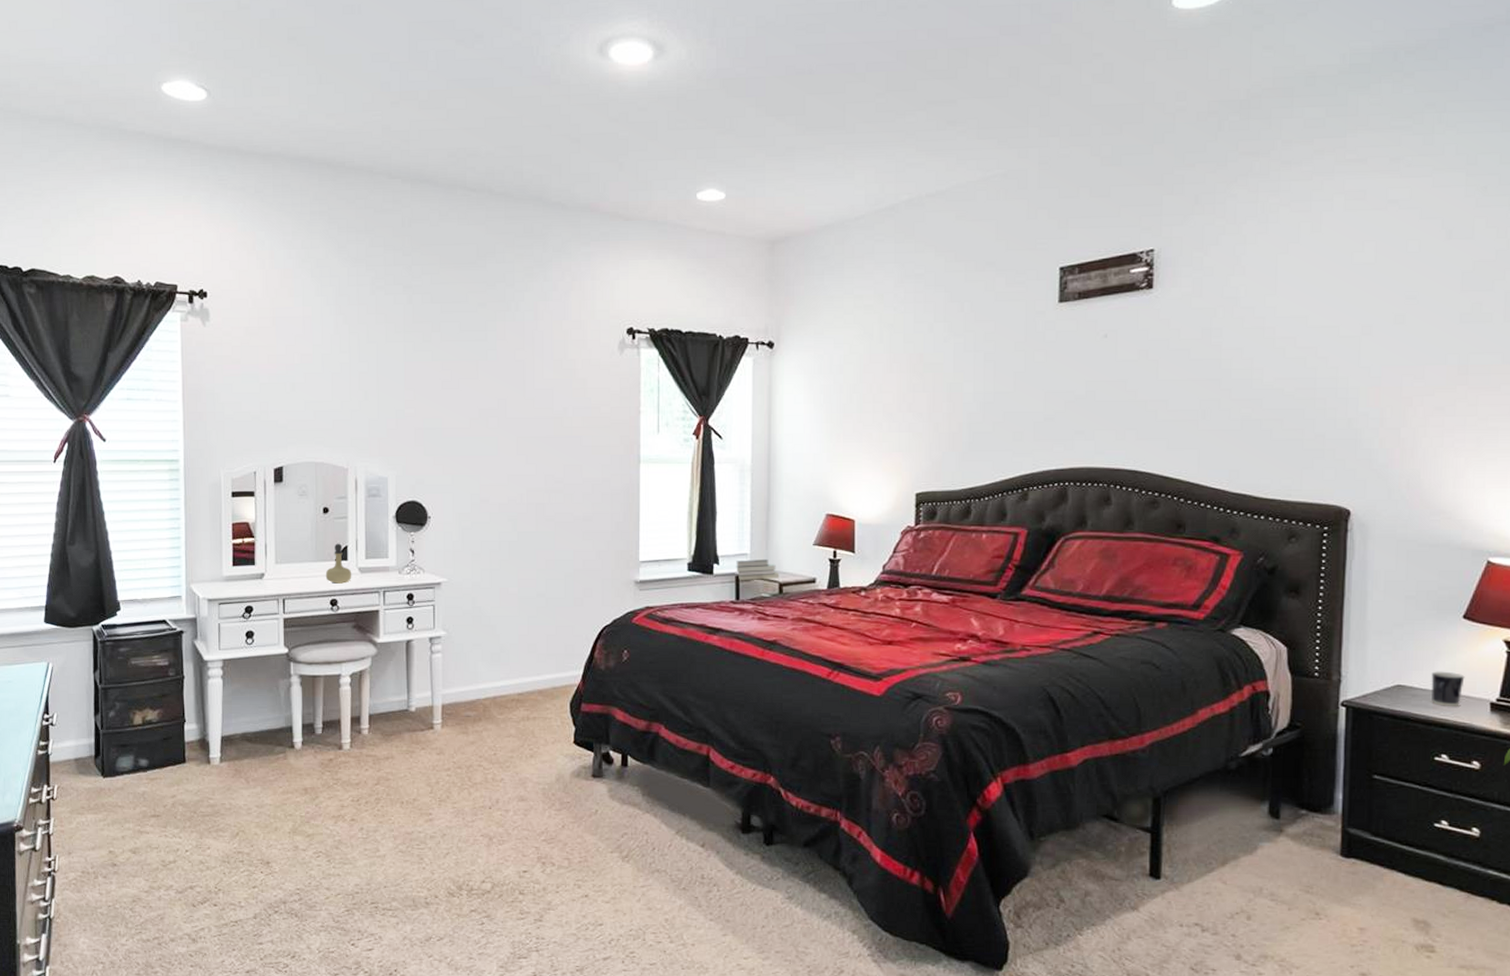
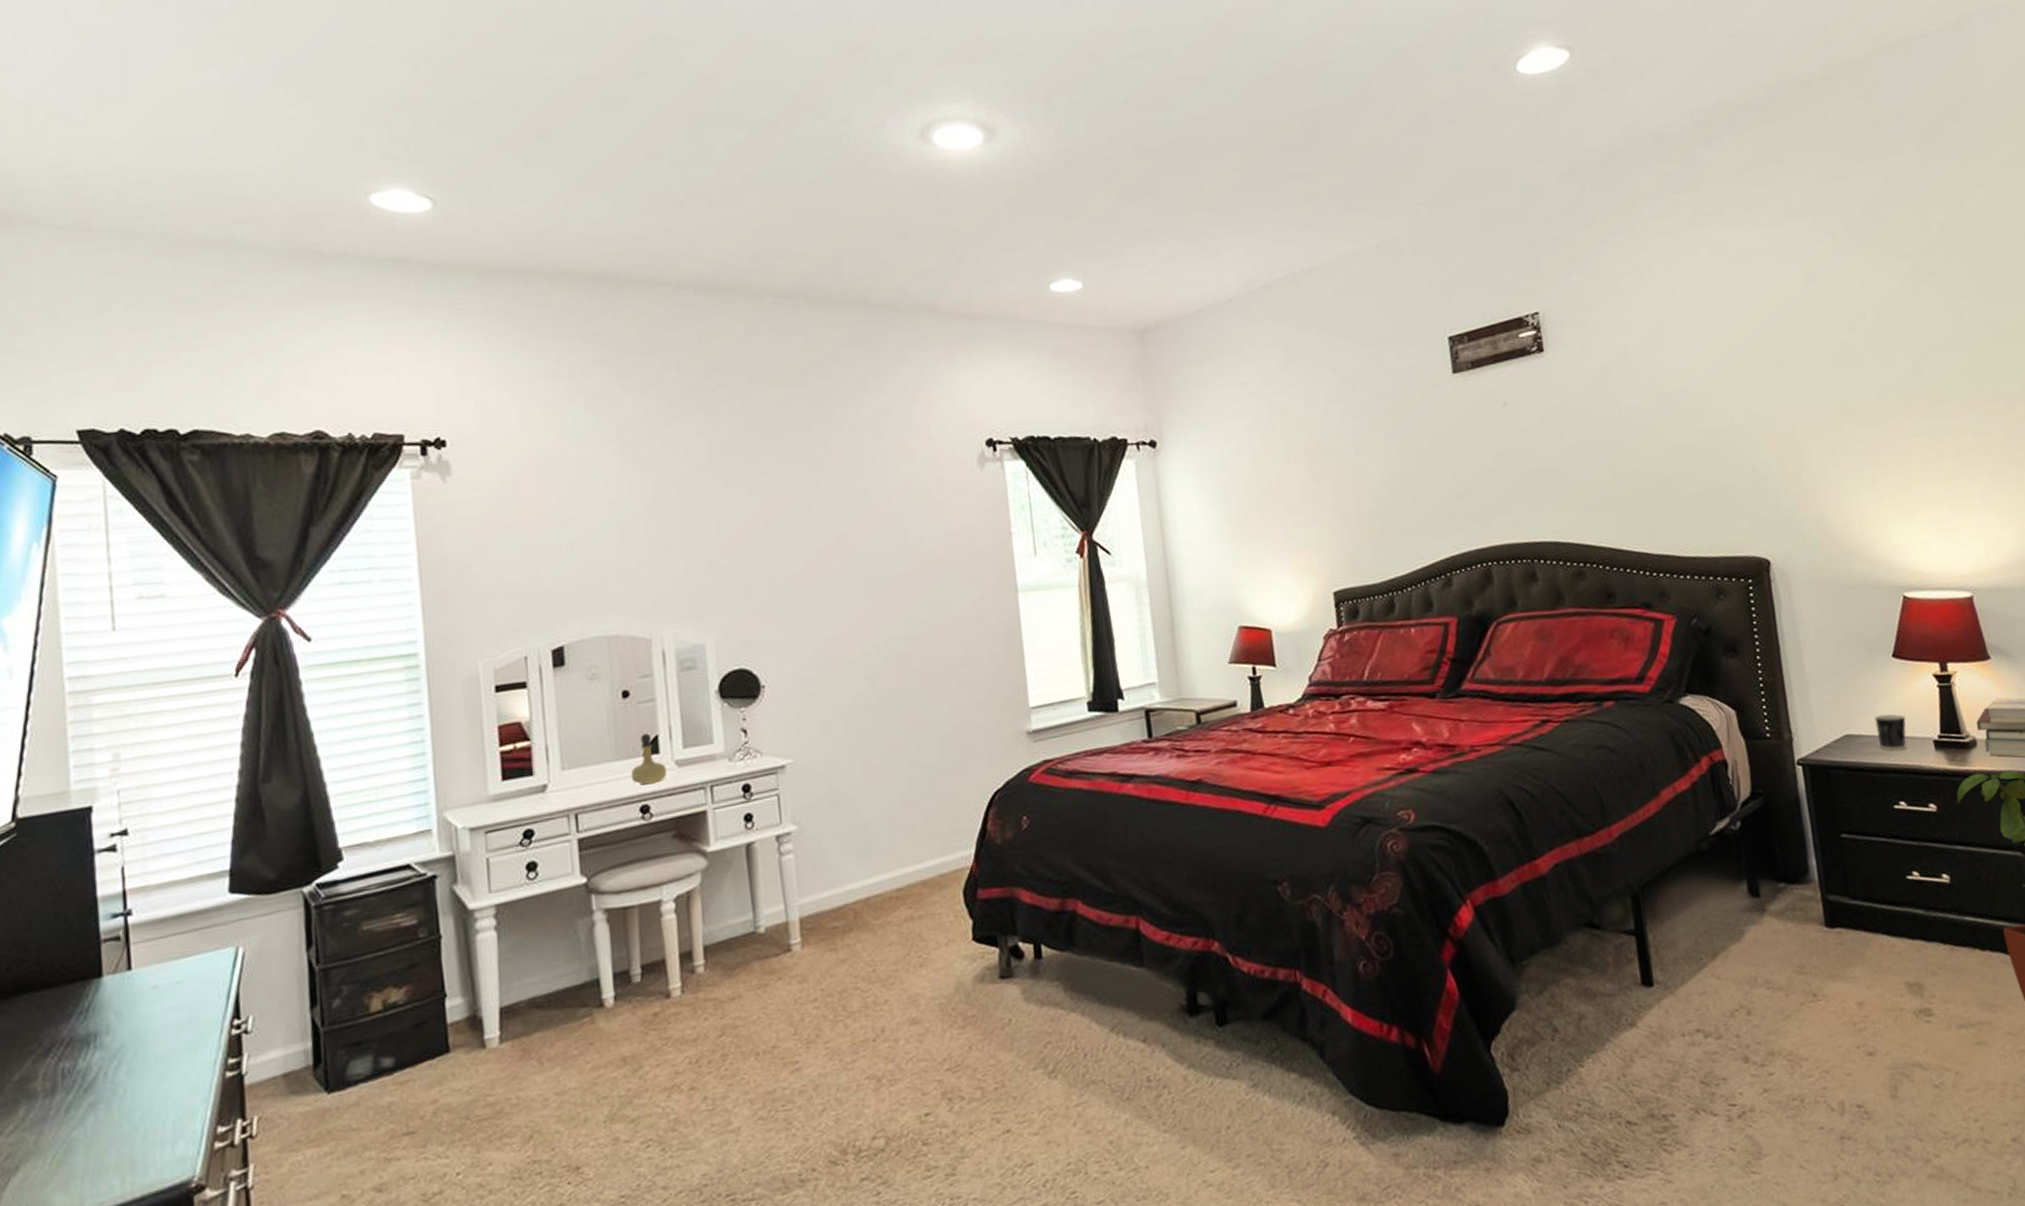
books: present [736,558,780,581] -> none [1143,685,1195,715]

